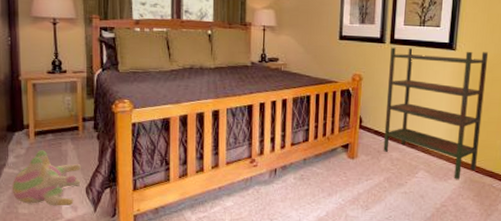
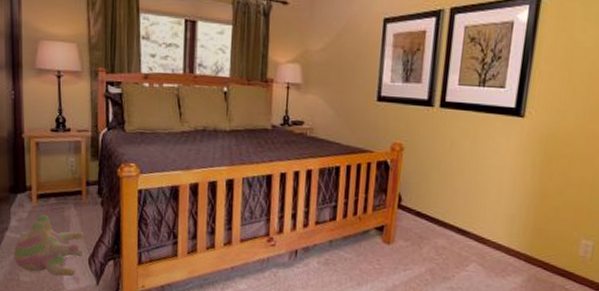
bookshelf: present [383,47,489,180] -> none [426,112,568,277]

